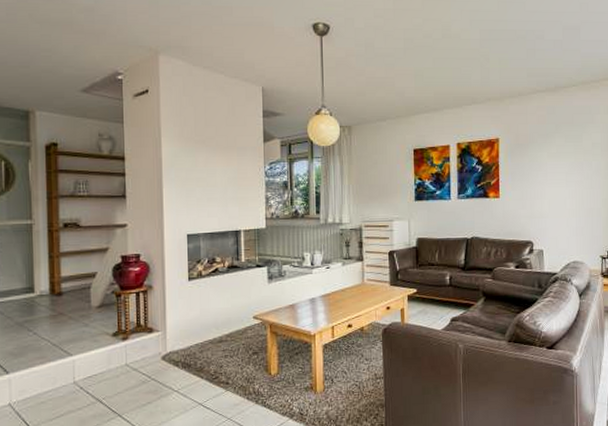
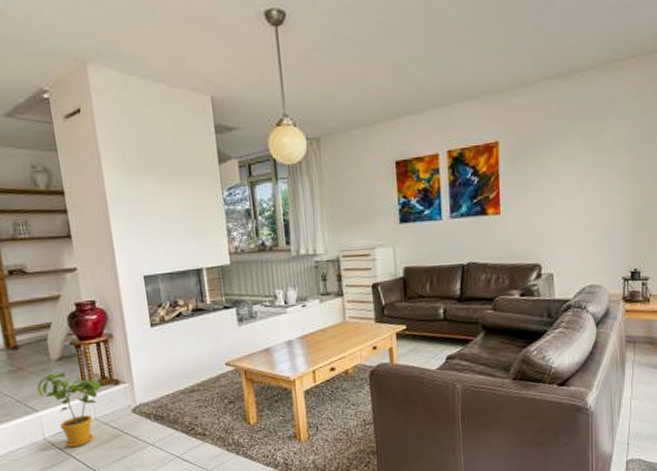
house plant: none [73,319,136,391] -> present [36,372,101,447]

